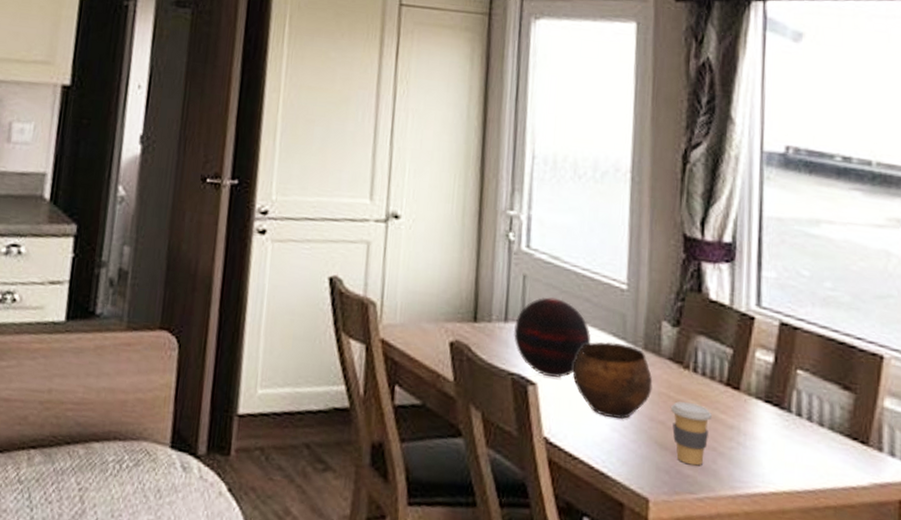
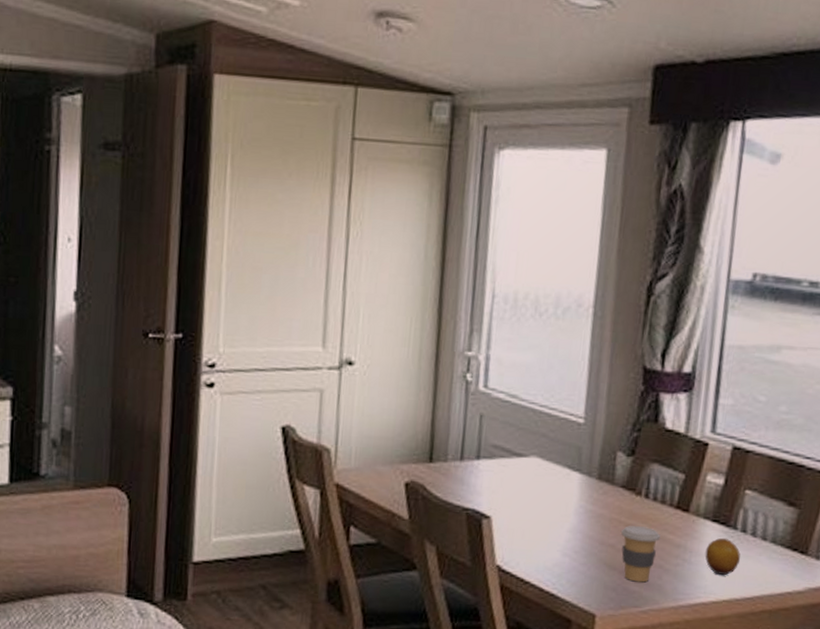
decorative orb: present [513,297,591,378] -> none [468,435,546,511]
bowl: present [572,341,653,420] -> none [526,473,605,545]
fruit: none [760,420,799,463] -> present [704,537,741,575]

